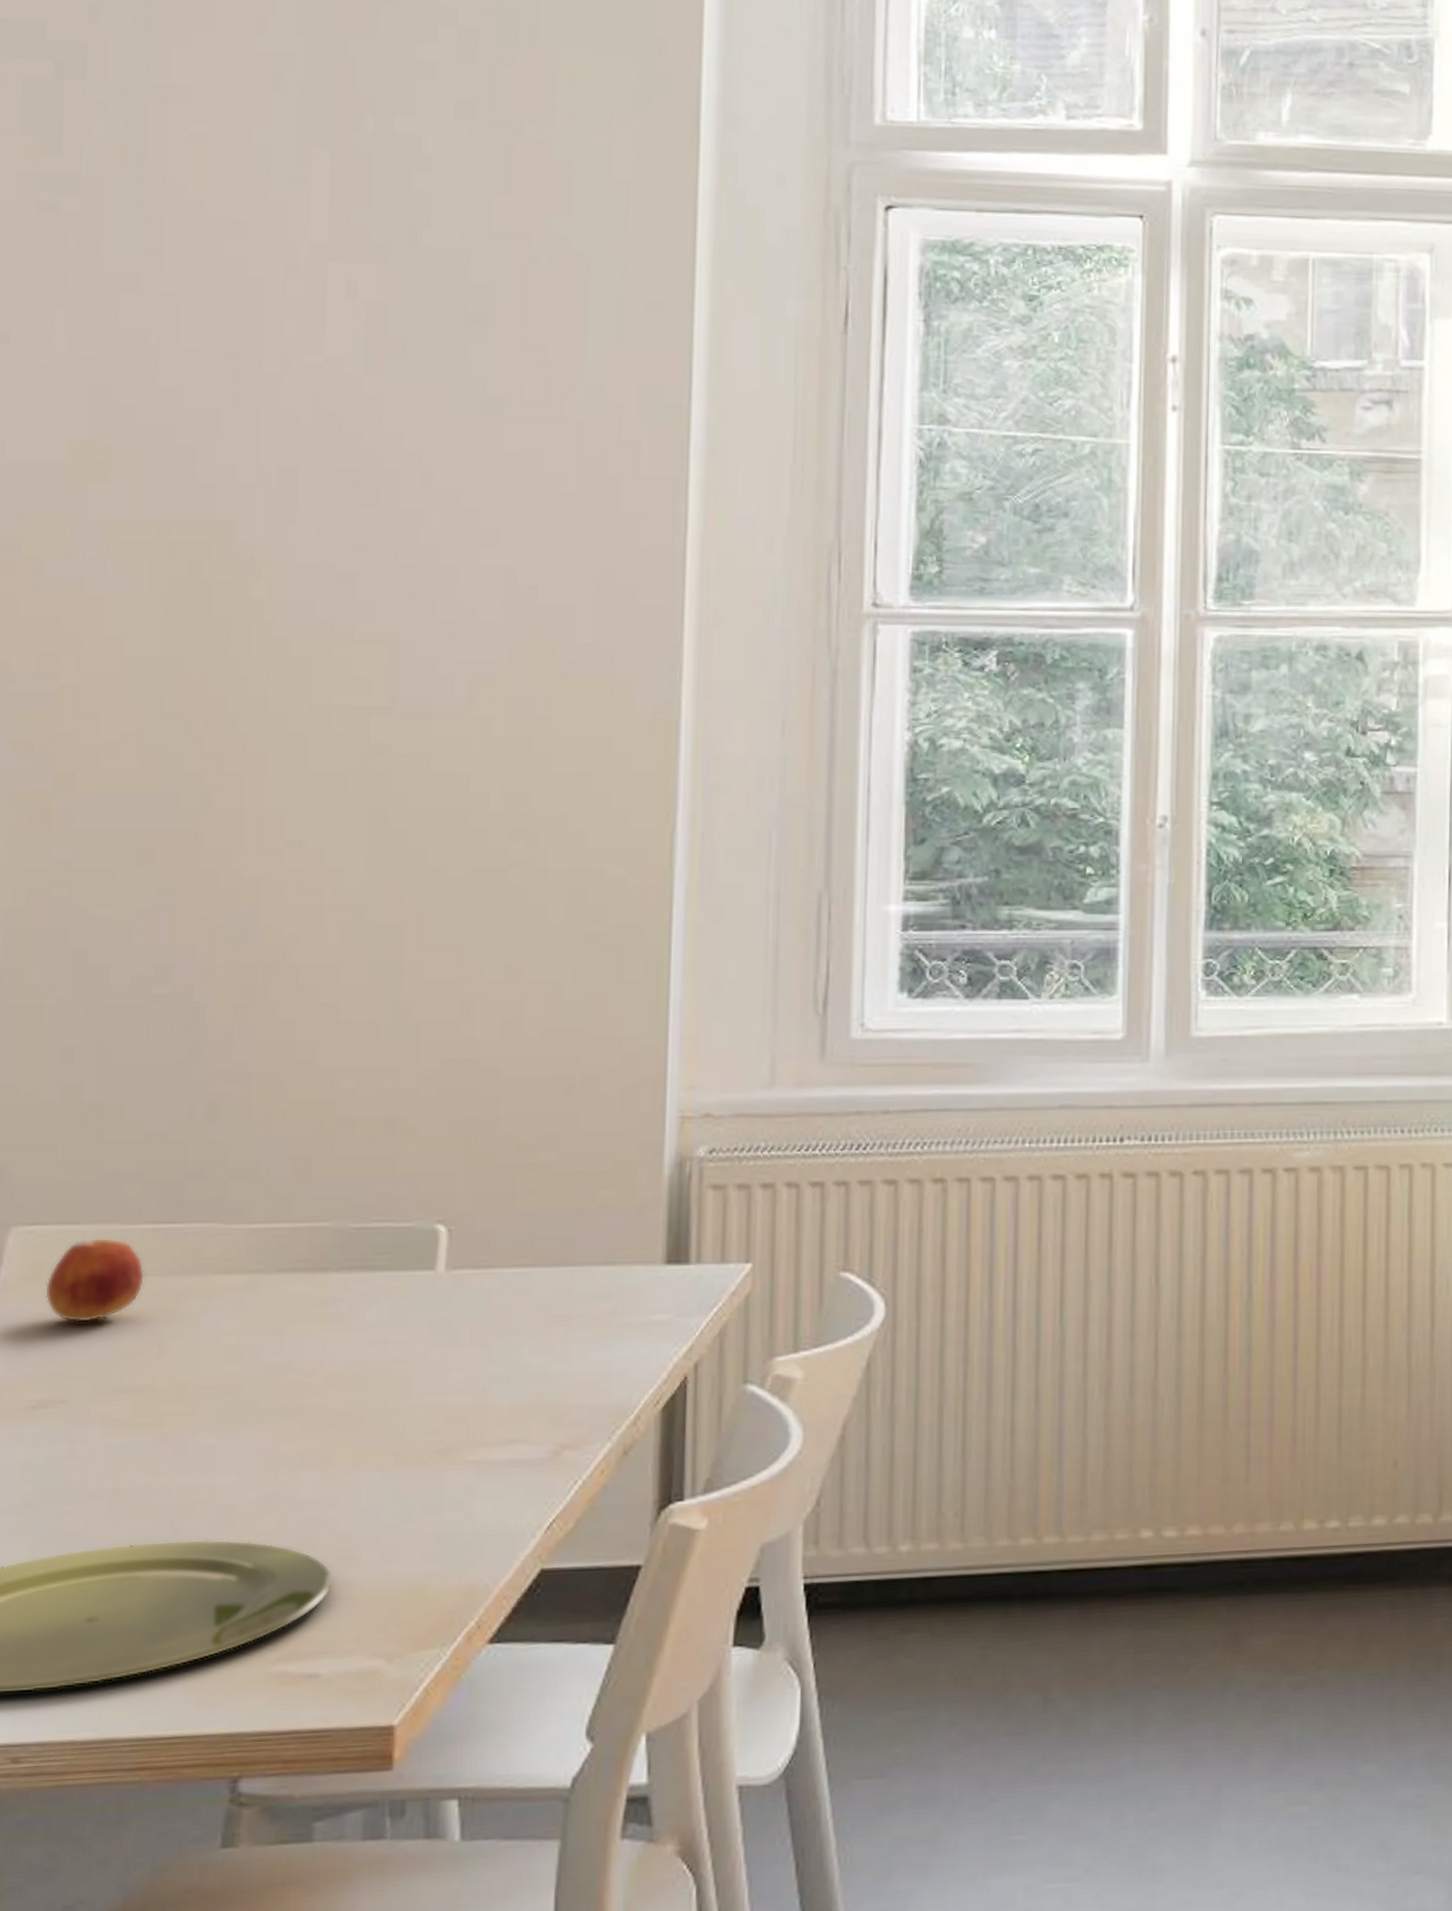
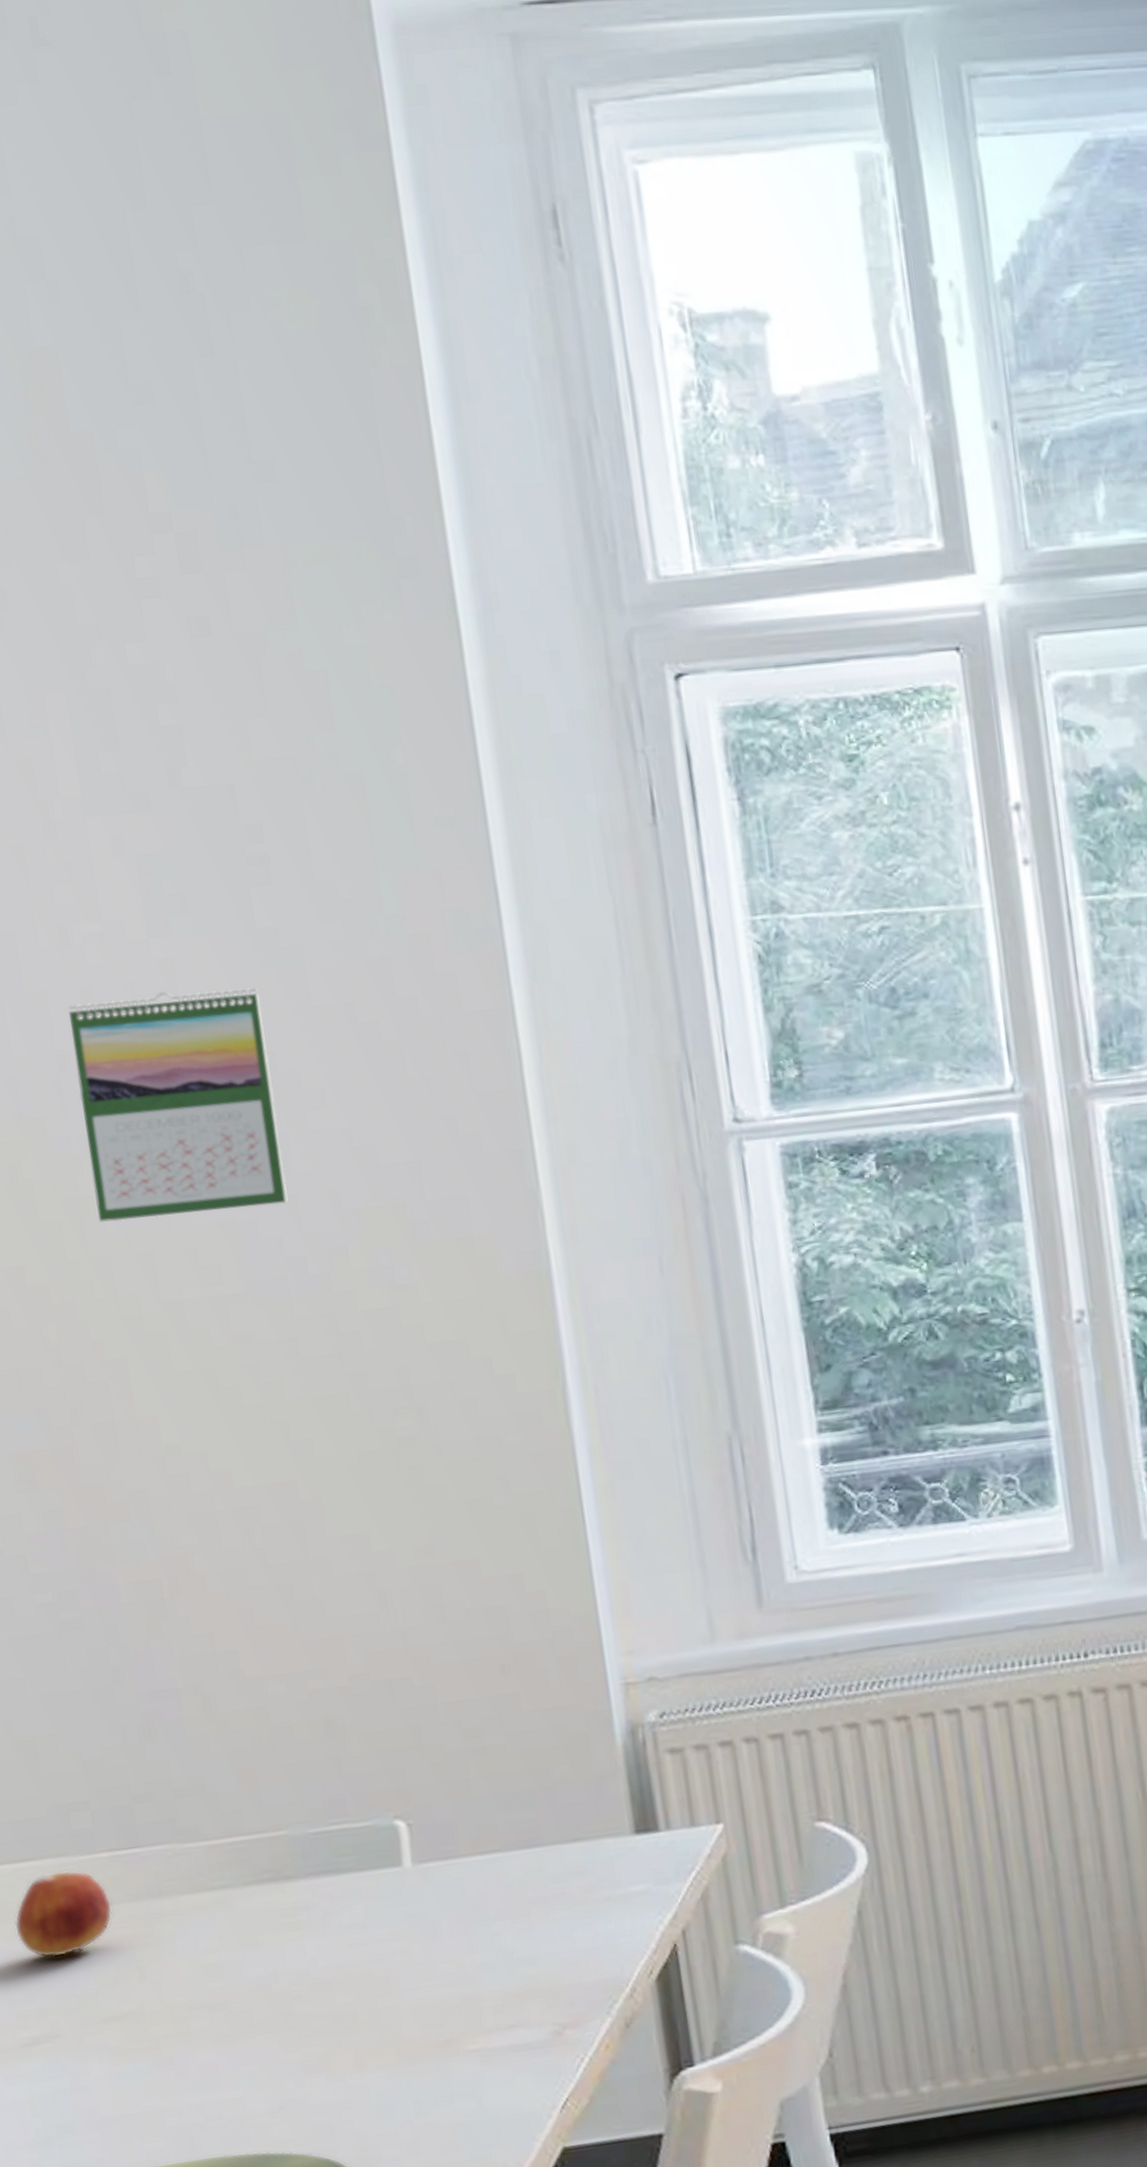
calendar: none [266,424,456,629] -> present [68,988,288,1222]

